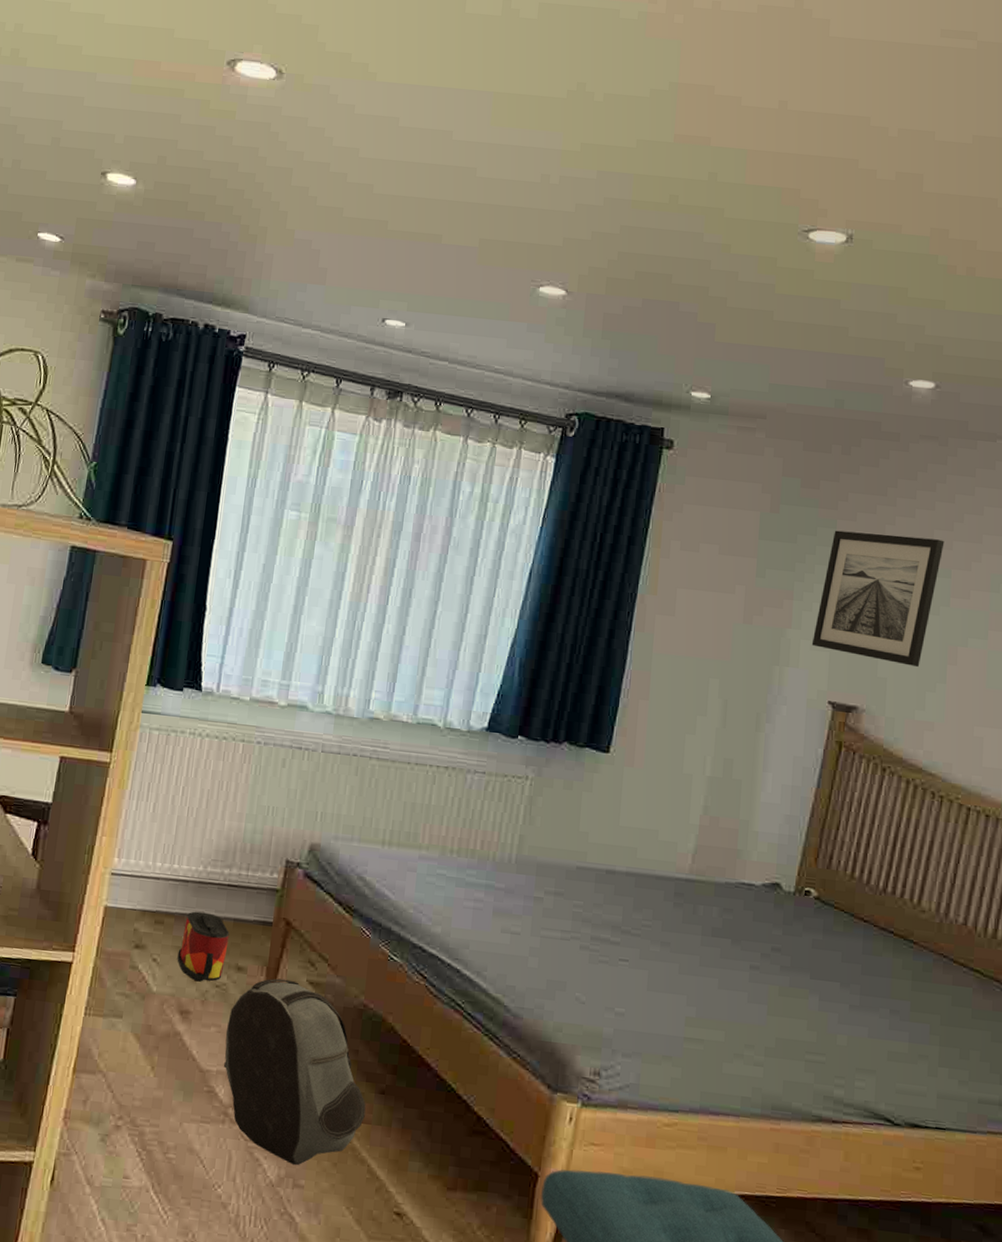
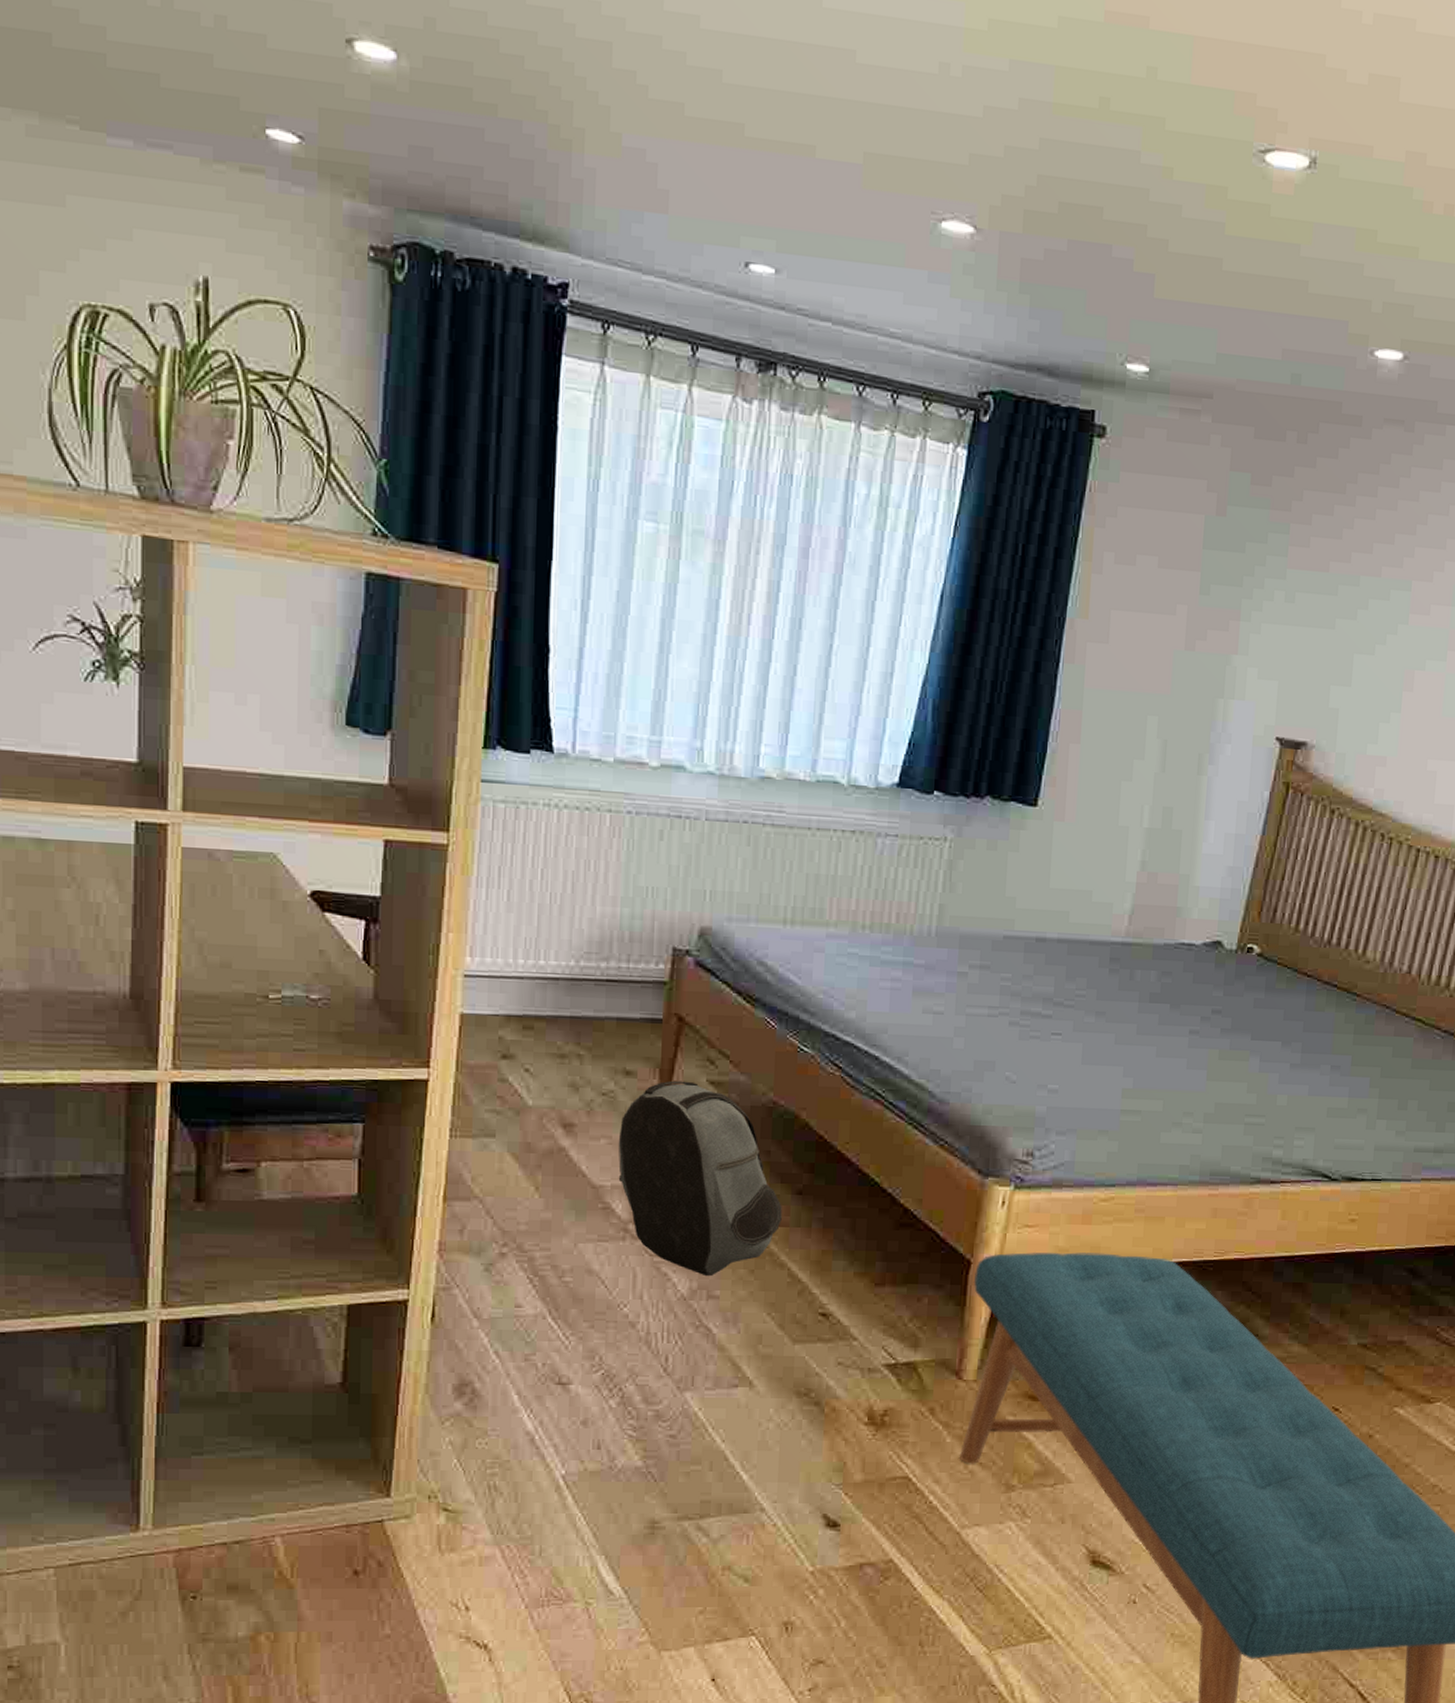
bag: present [177,911,230,982] -> none [553,1012,613,1091]
wall art: present [811,530,945,667] -> none [1259,536,1406,694]

